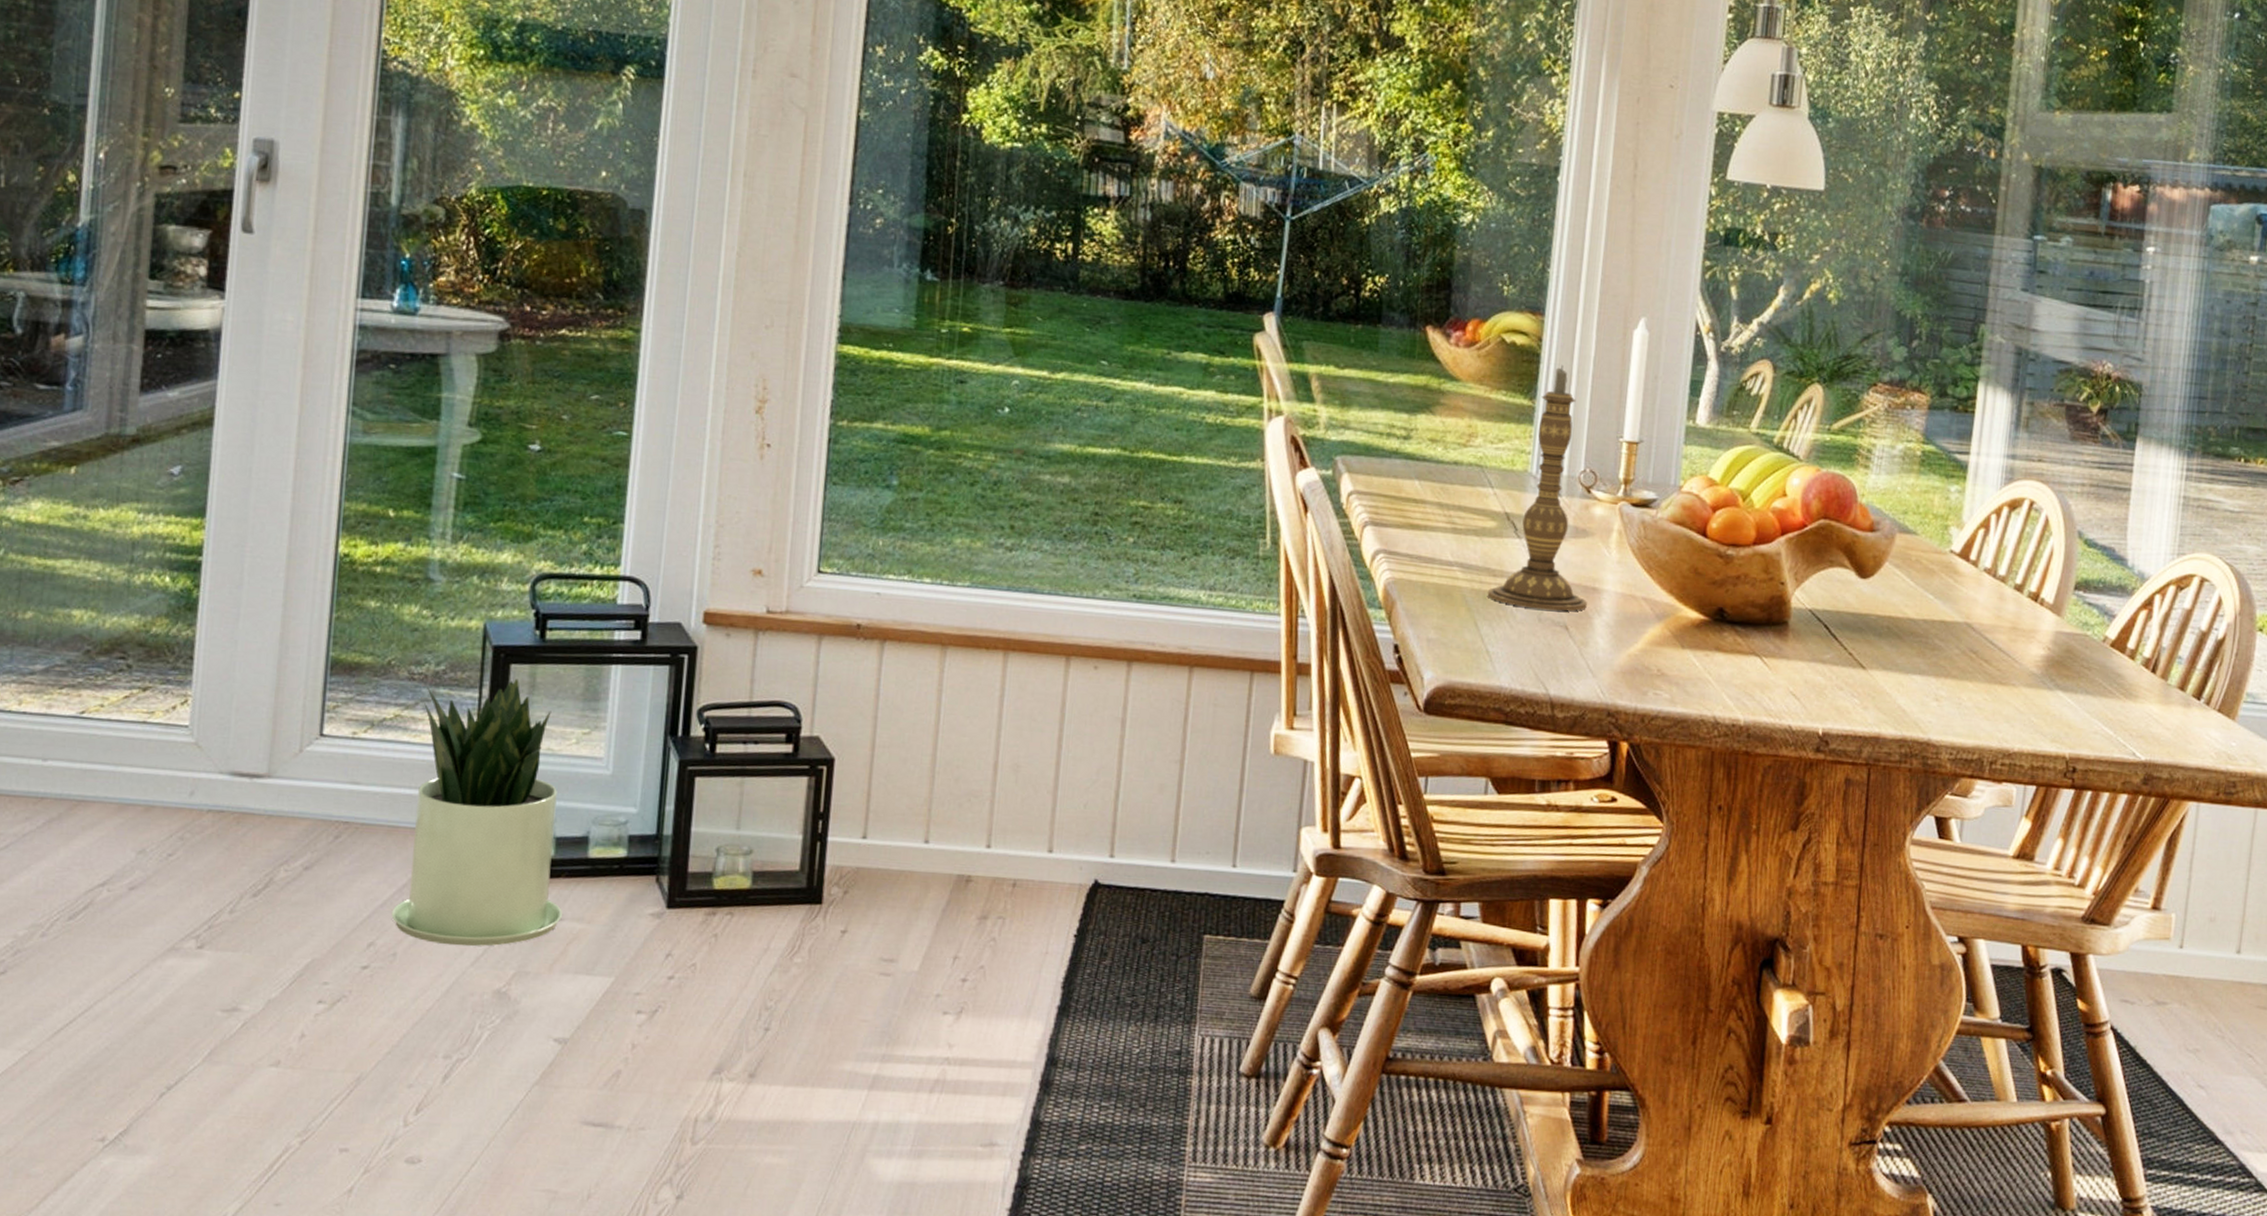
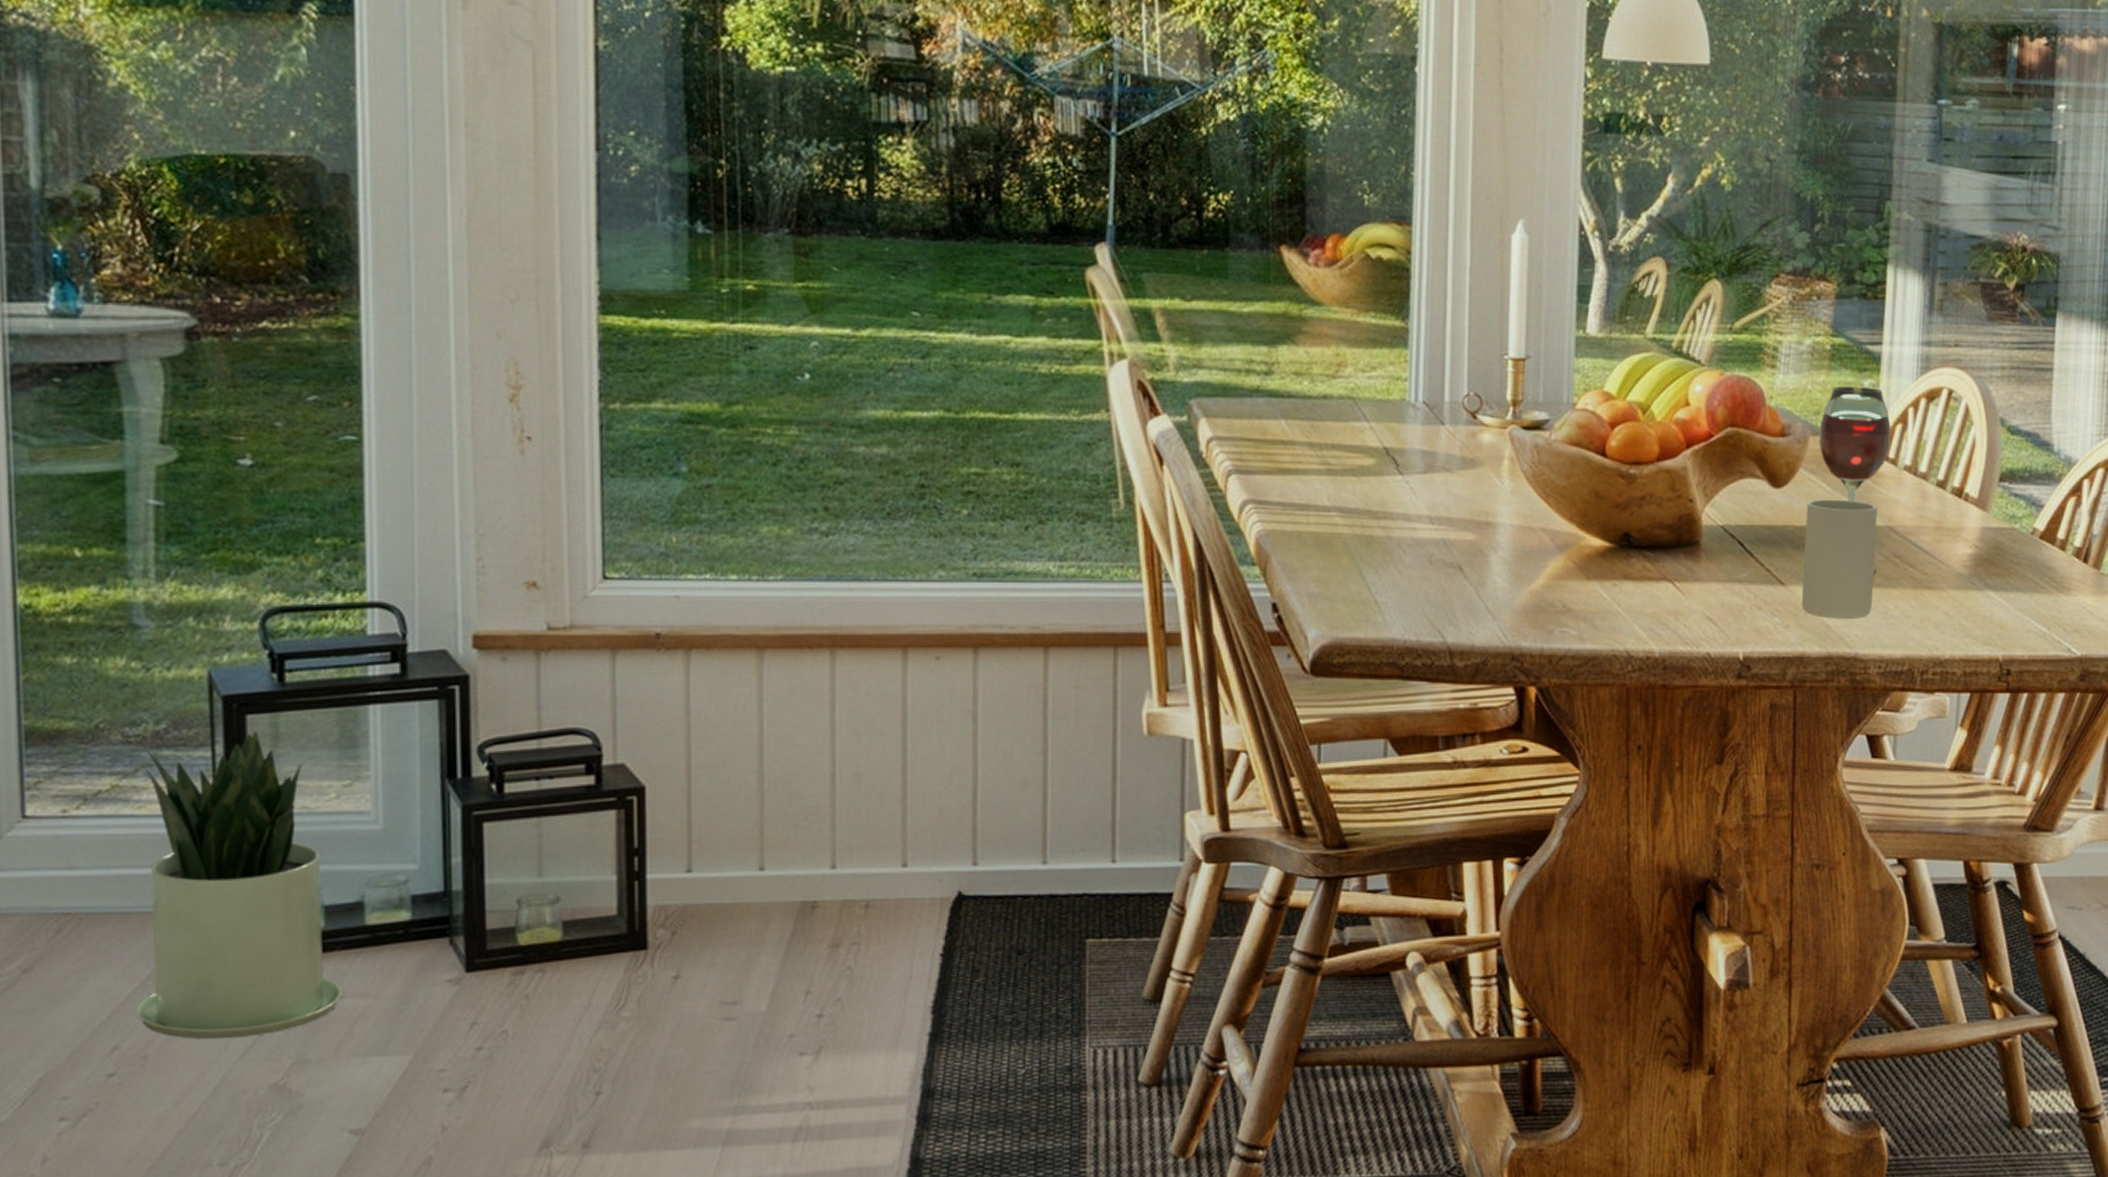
candlestick: present [1487,365,1587,611] -> none [1370,279,1481,551]
cup: none [1879,592,1957,707] -> present [1801,499,1878,620]
wineglass: none [1905,489,1974,668] -> present [1818,386,1891,576]

